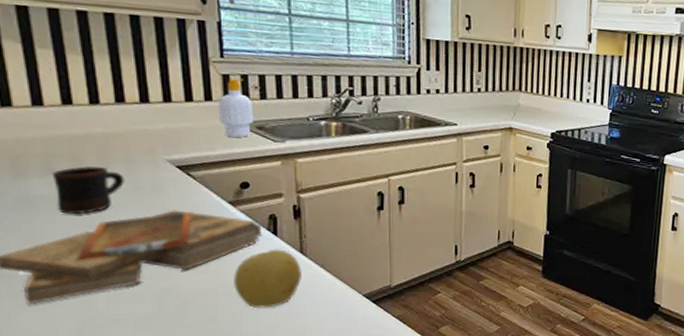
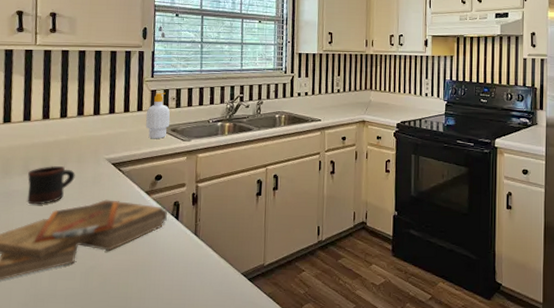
fruit: present [234,249,302,309] -> none [142,231,195,286]

